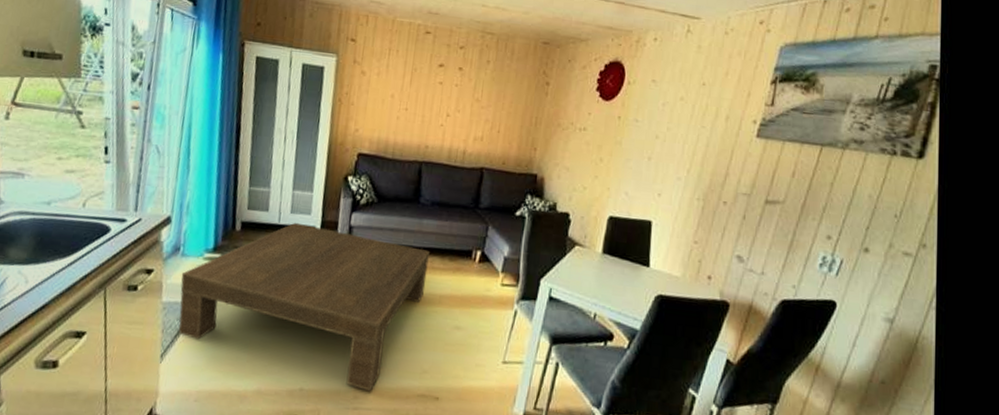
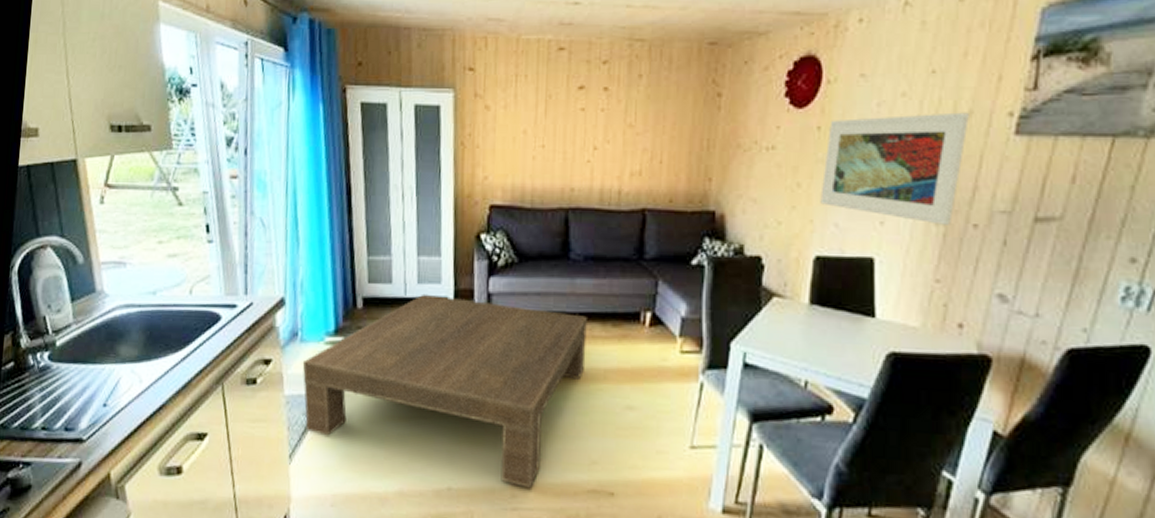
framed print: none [616,112,726,201] -> present [820,112,969,225]

